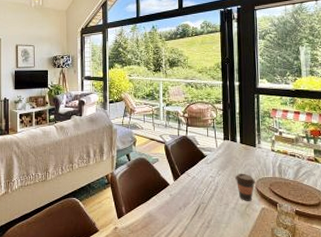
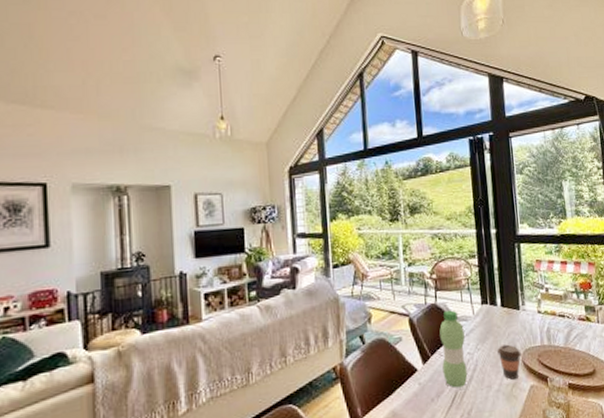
water bottle: none [188,142,210,202] -> present [439,310,468,388]

